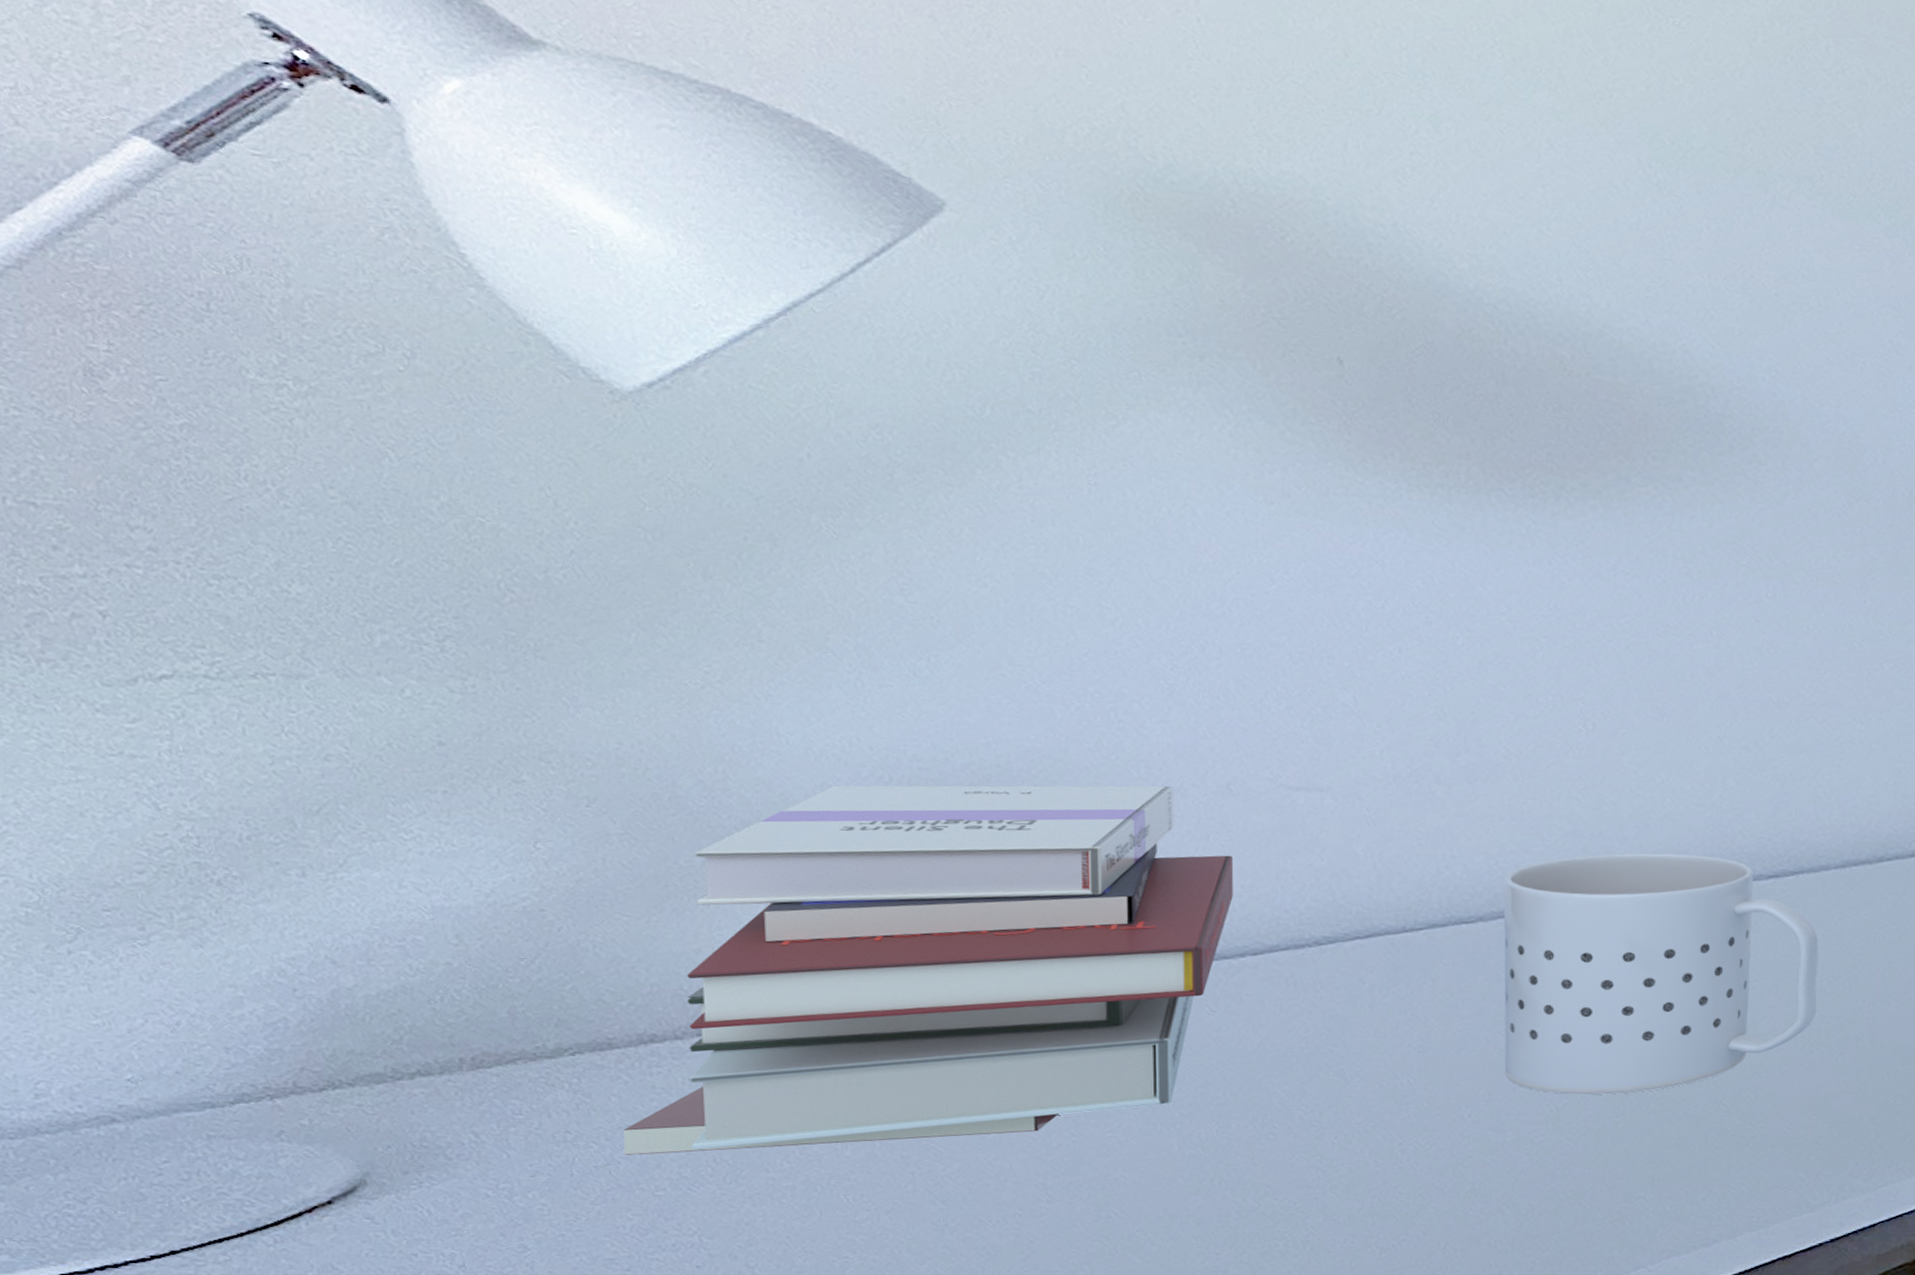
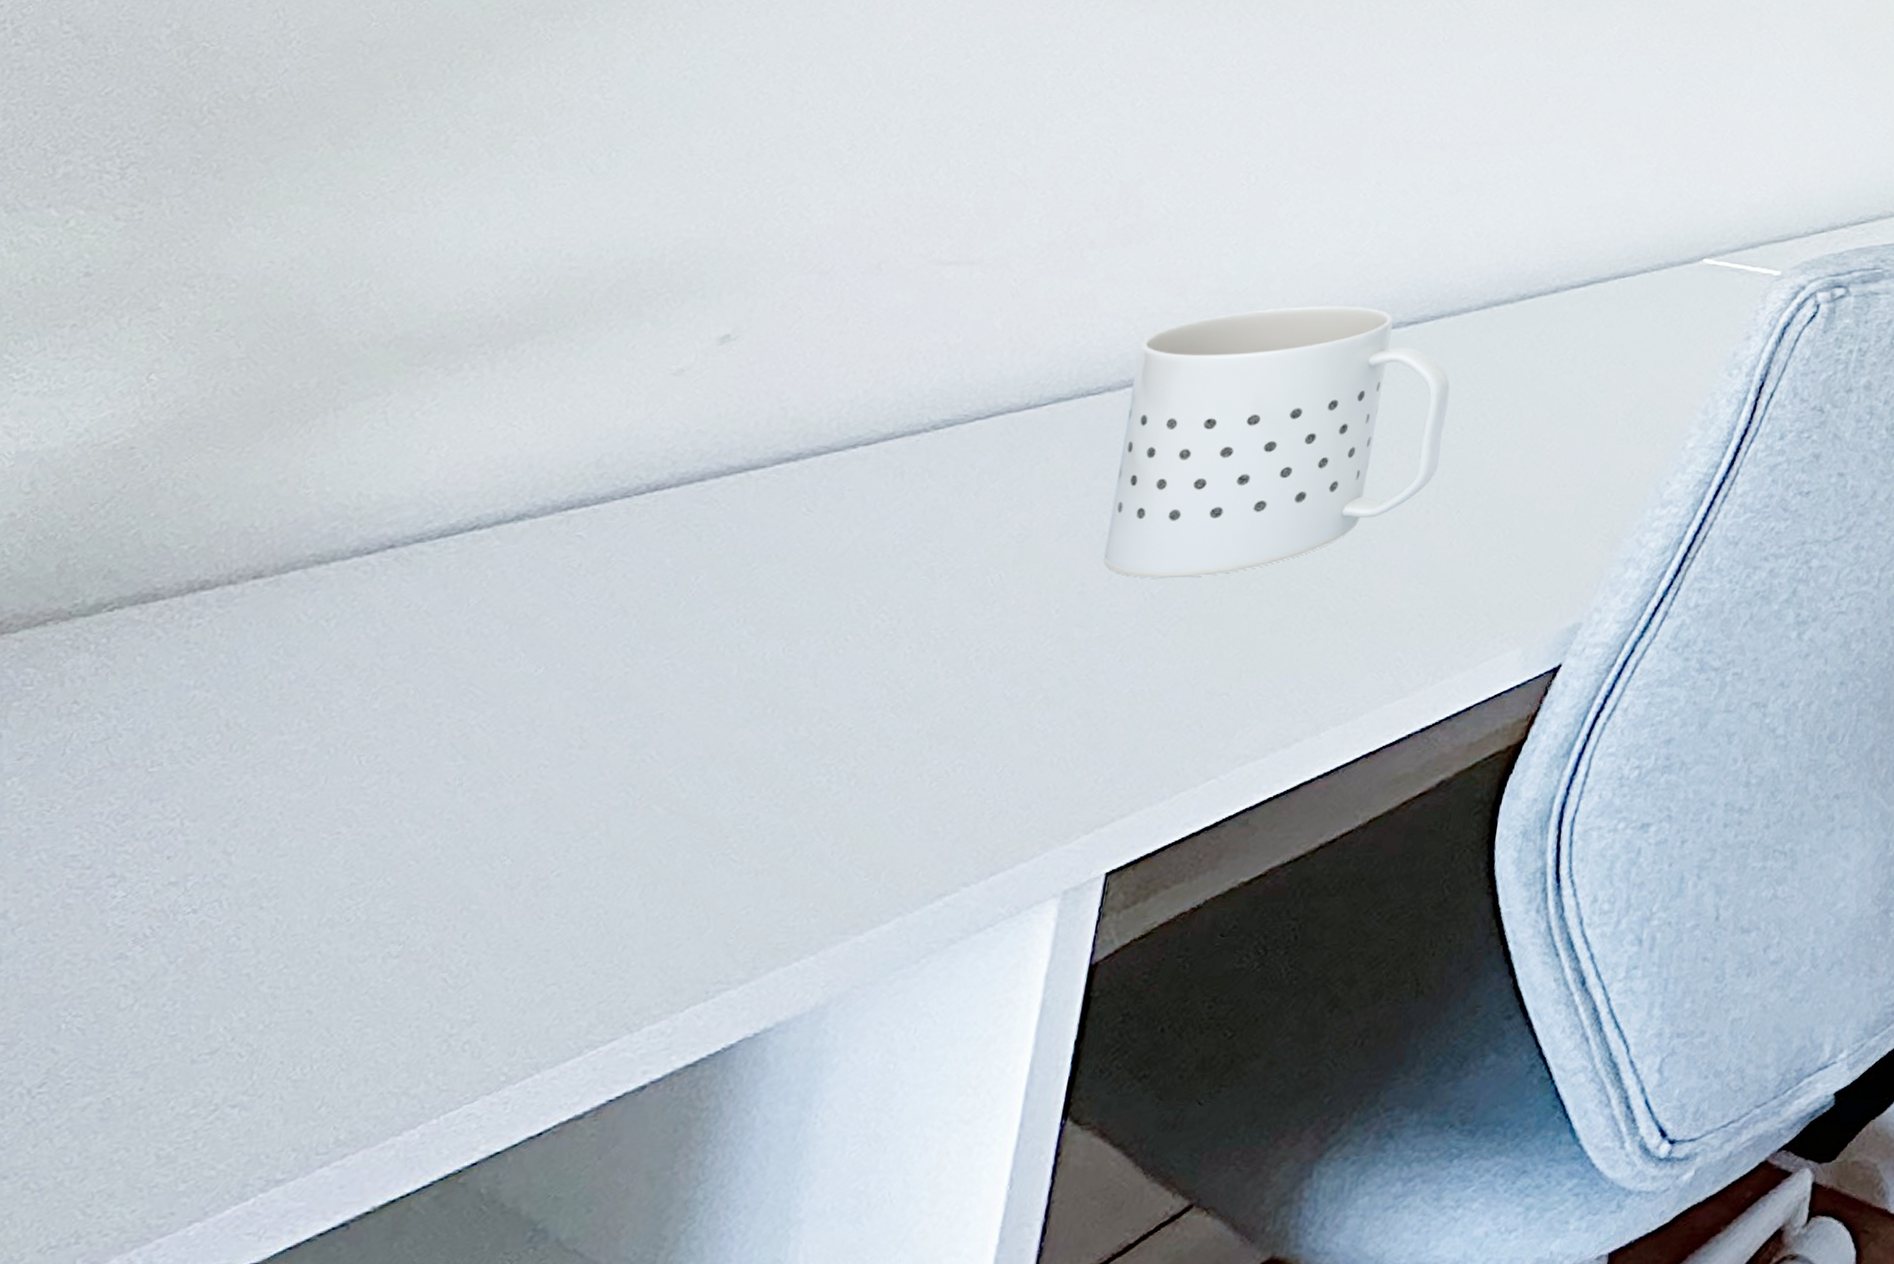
books: present [623,785,1233,1155] -> none [130,270,867,726]

